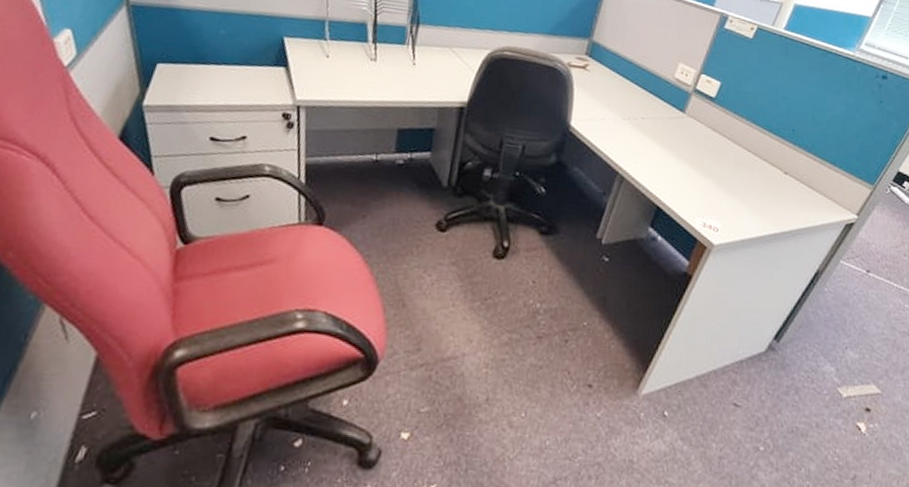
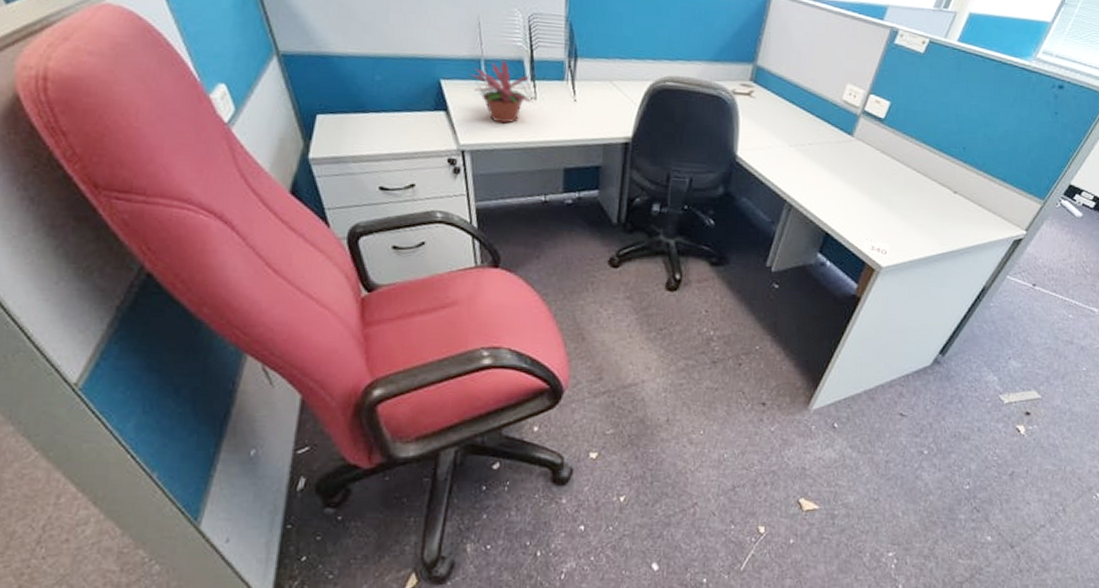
potted plant: none [315,20,373,83] -> present [472,58,534,124]

